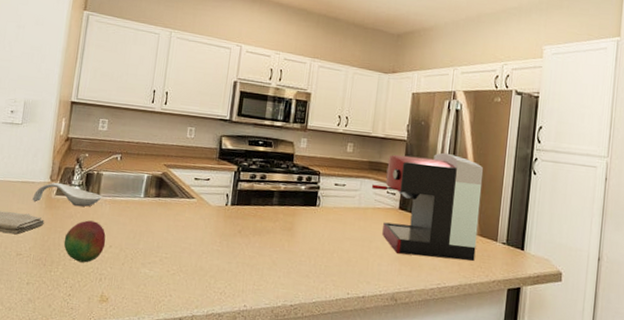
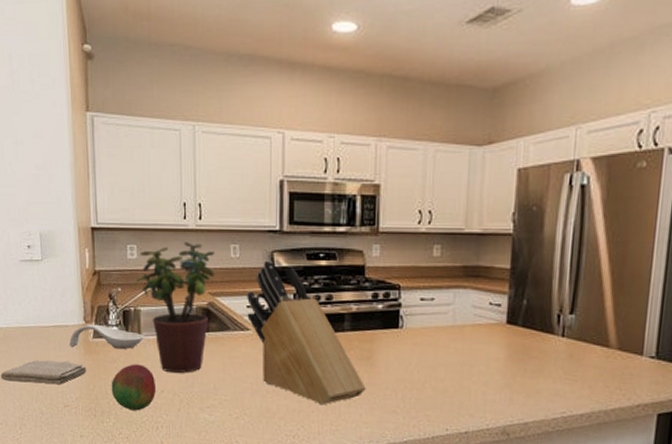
potted plant: none [103,121,175,232] -> present [136,242,216,373]
knife block: none [194,142,286,267] -> present [247,260,366,406]
coffee maker: present [371,152,484,261] -> none [468,245,623,383]

